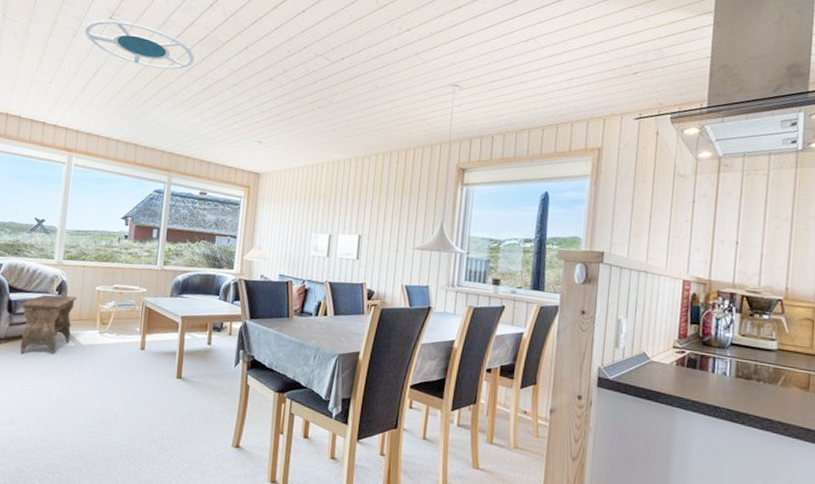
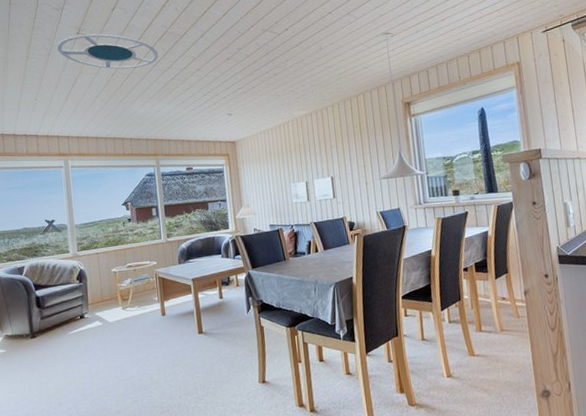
footstool: present [20,294,78,355] -> none [47,281,97,342]

